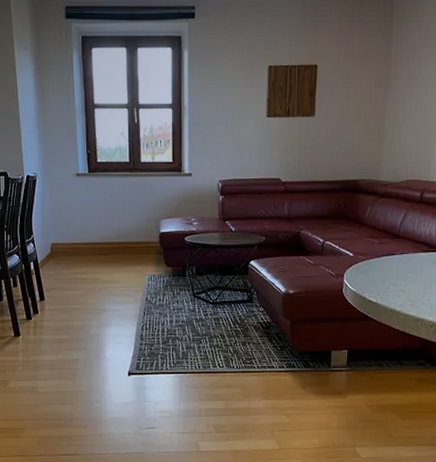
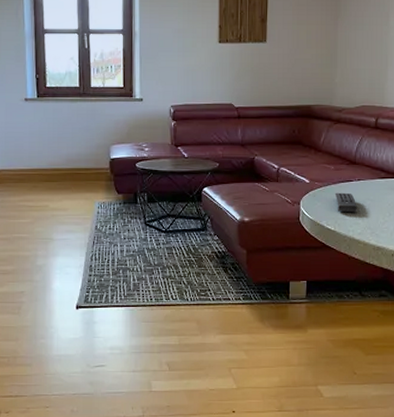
remote control: none [377,265,399,285] -> present [334,192,357,213]

